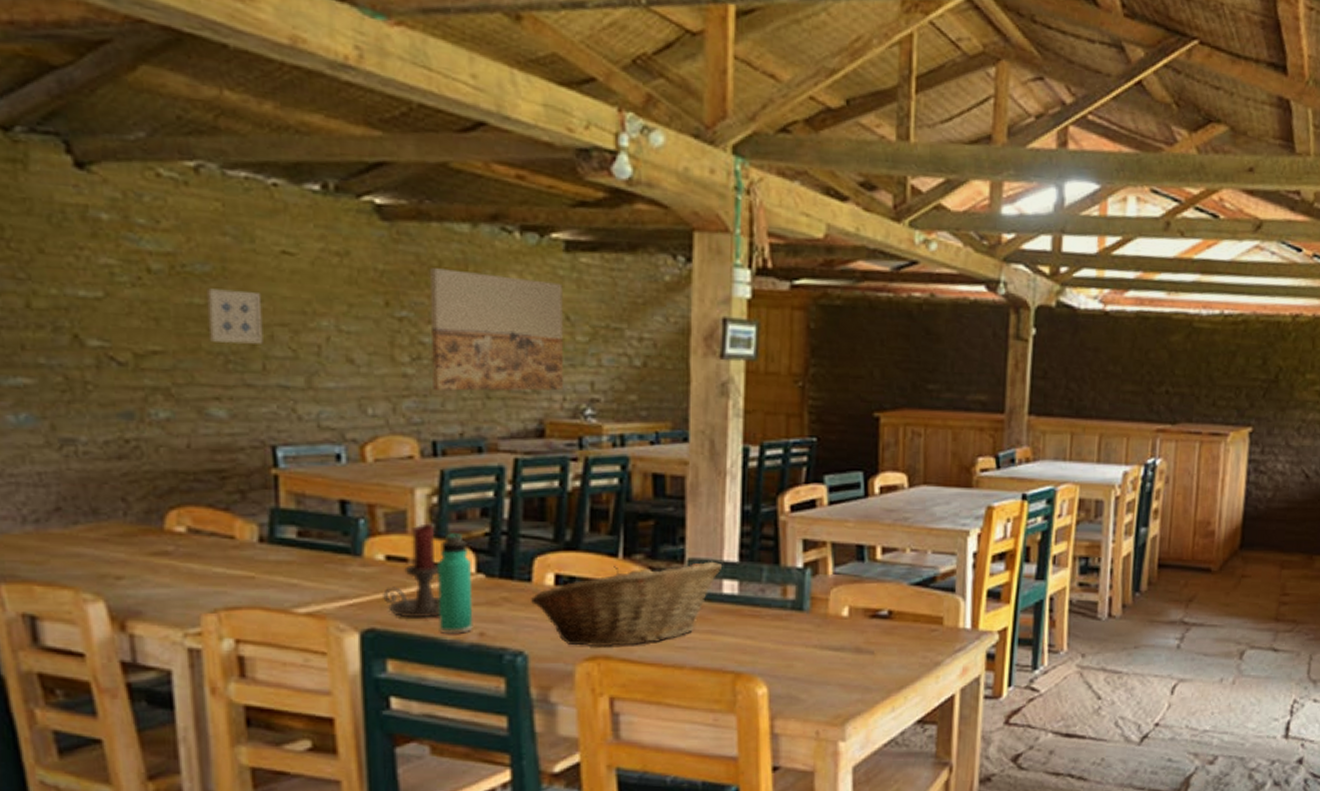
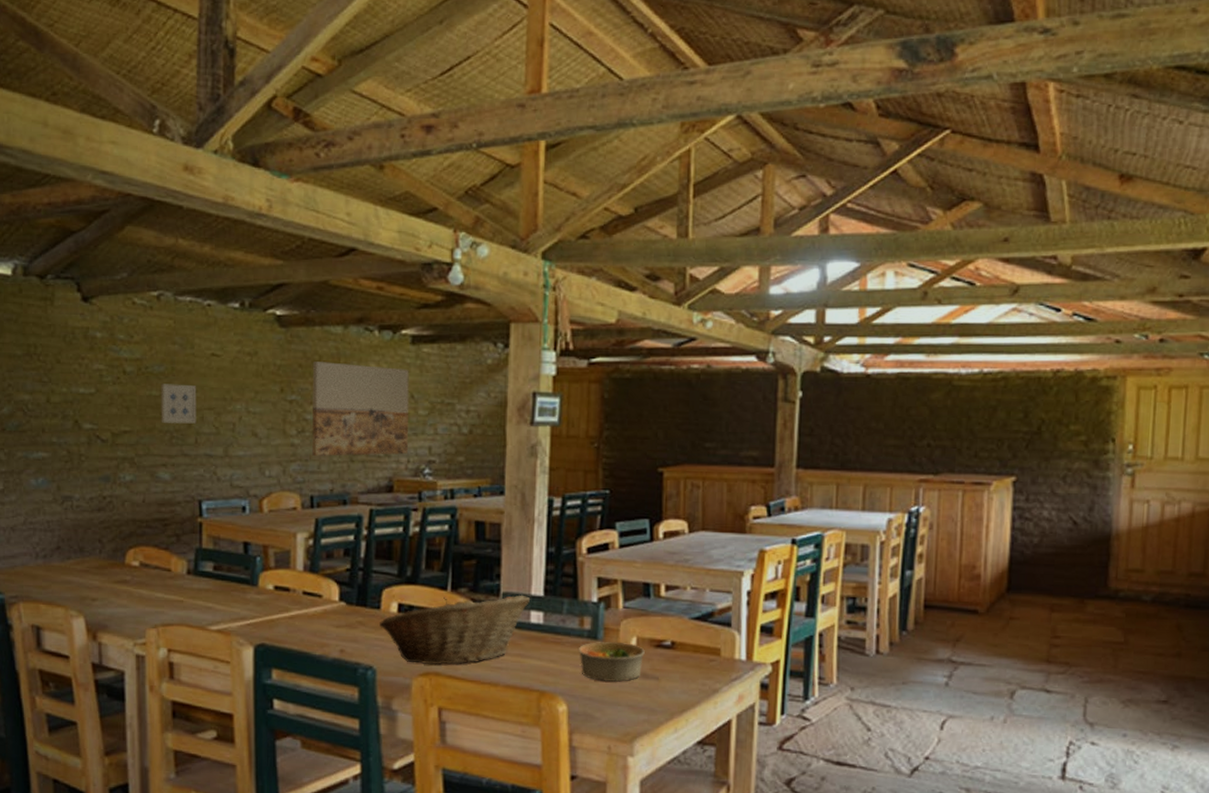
candle holder: present [383,525,440,617] -> none [271,562,312,636]
thermos bottle: present [436,533,473,634] -> none [310,569,336,650]
bowl: none [780,612,858,658] -> present [578,641,645,682]

